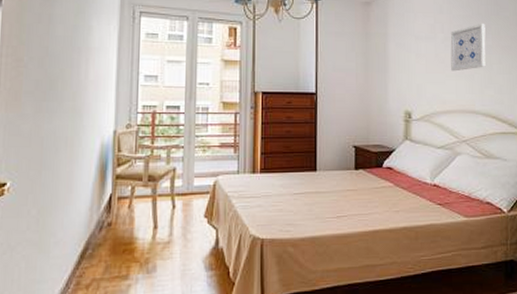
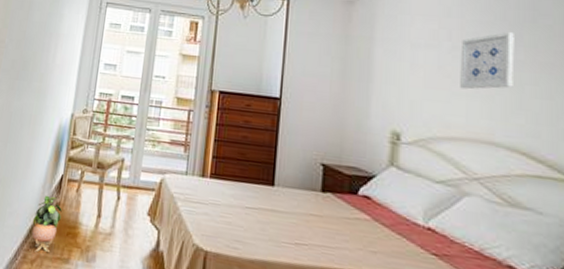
potted plant: none [82,217,115,276] -> present [31,195,62,252]

